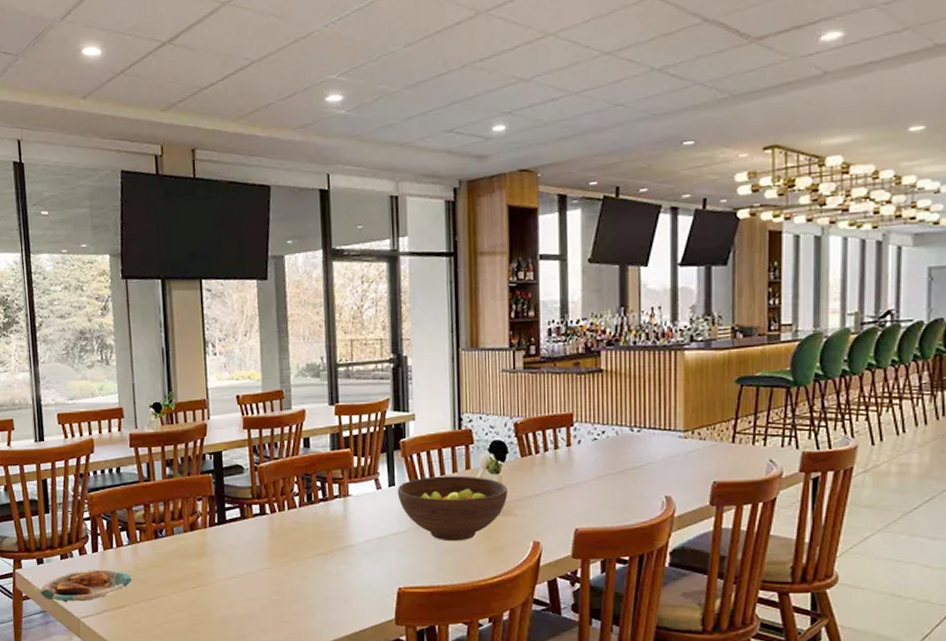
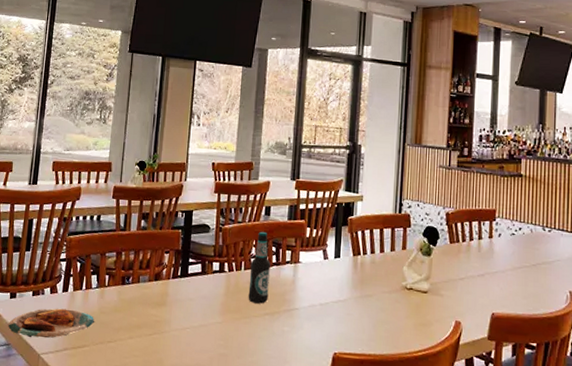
bottle: none [294,466,319,544] -> present [248,231,270,304]
fruit bowl: present [397,475,508,542] -> none [341,252,437,315]

